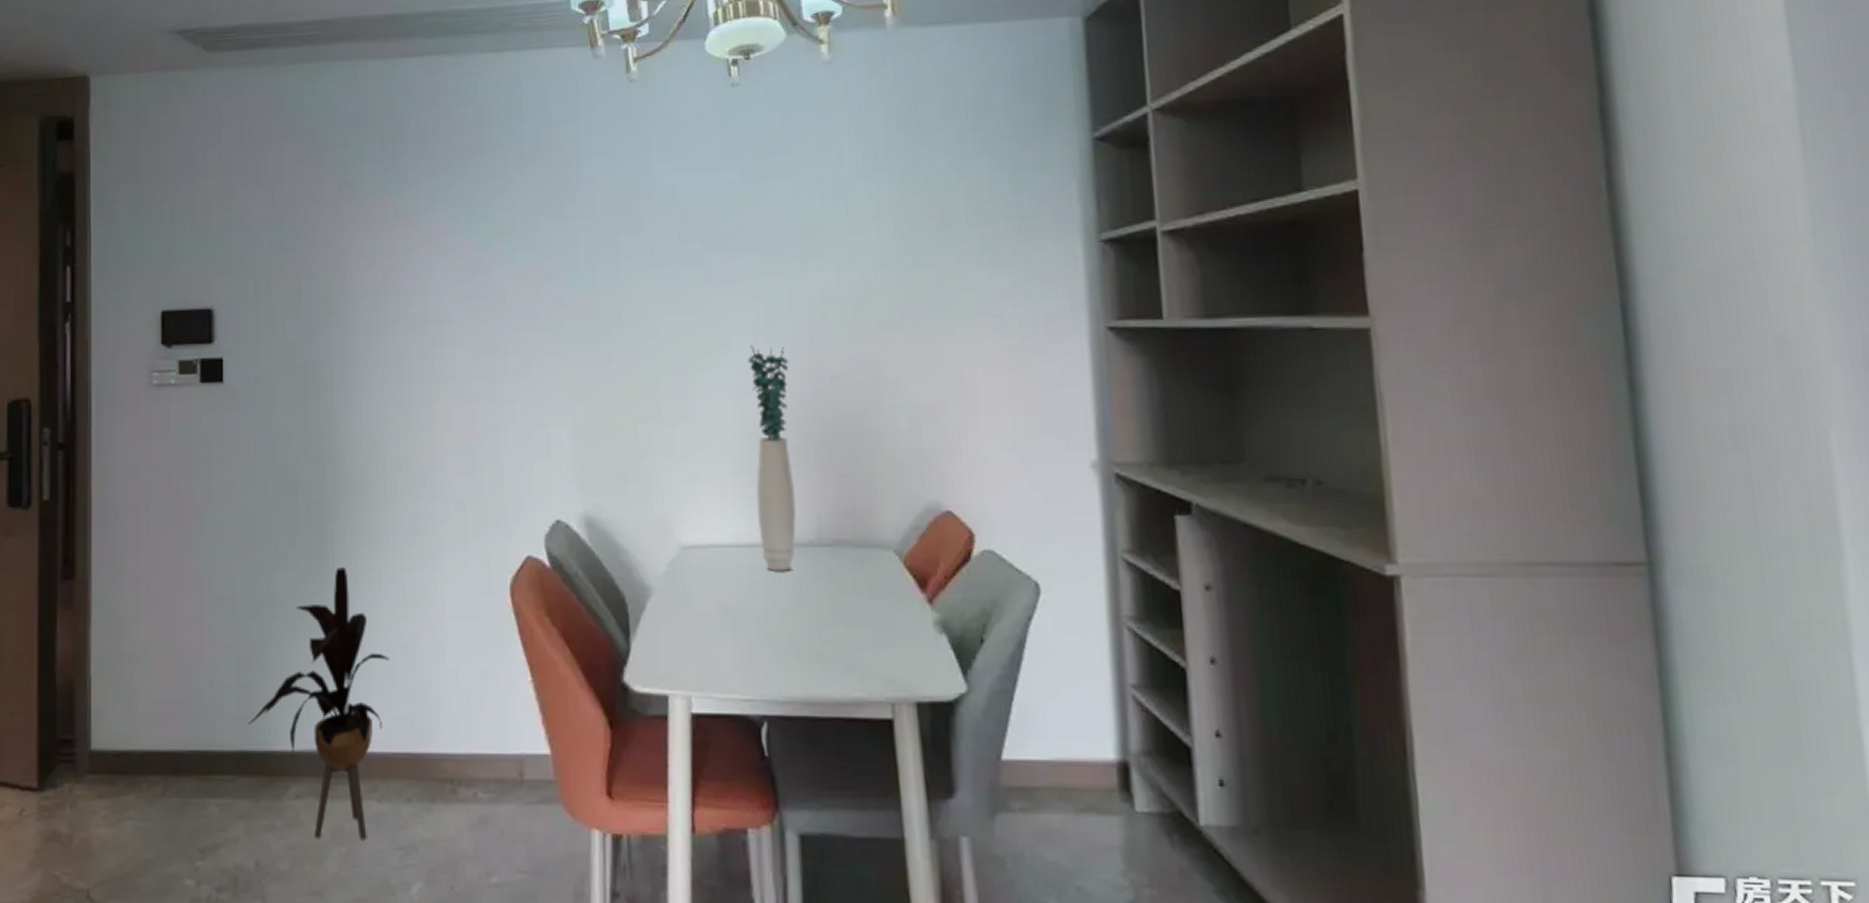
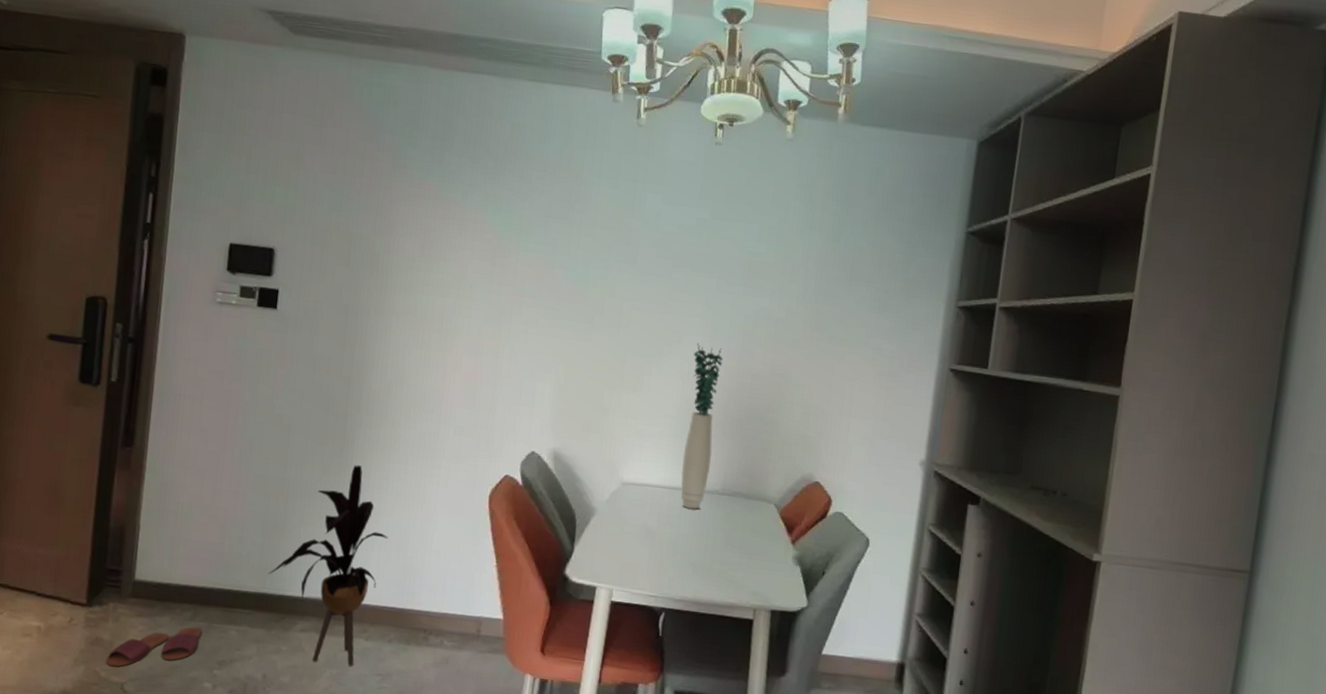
slippers: none [67,805,176,868] -> present [106,627,202,667]

